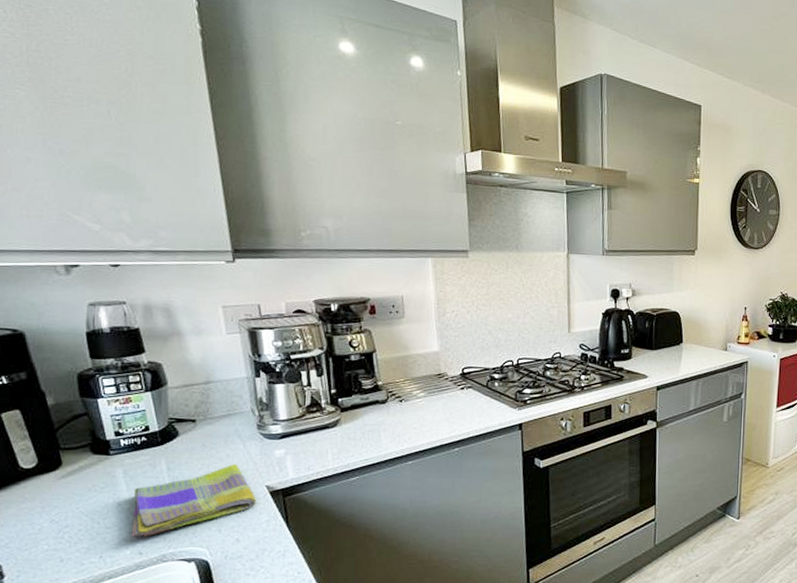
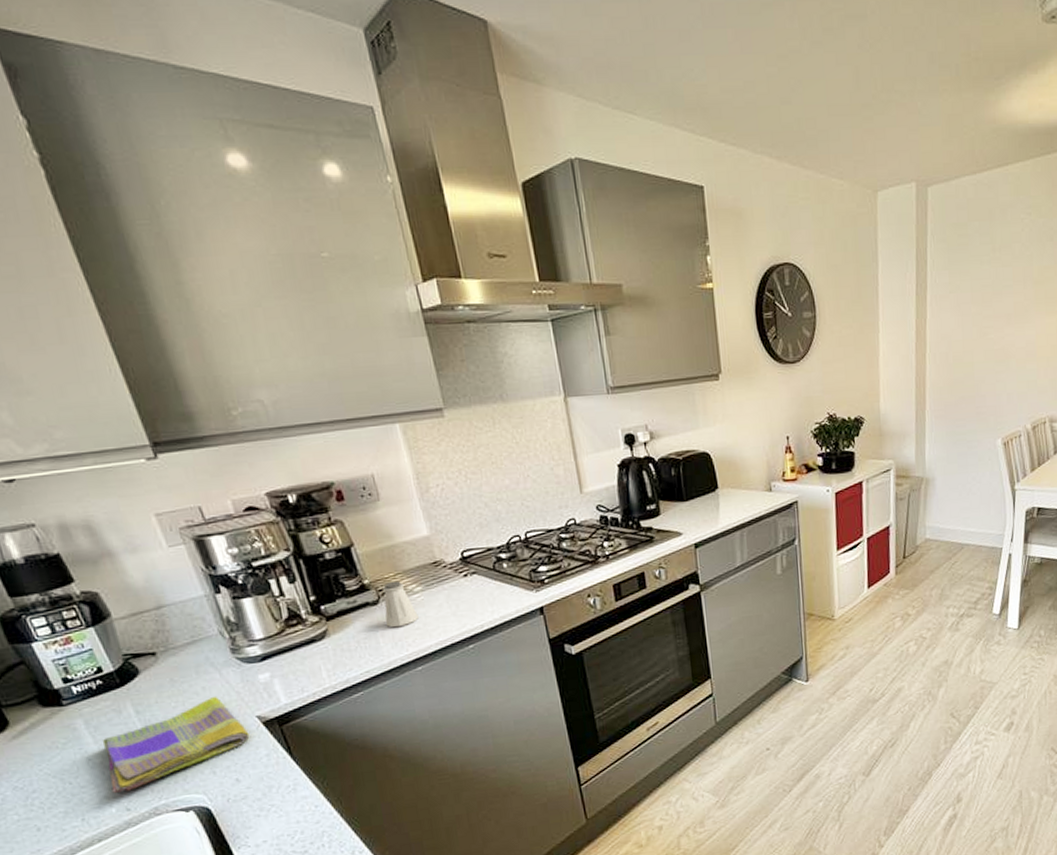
saltshaker: none [389,385,417,425] -> present [383,580,419,628]

